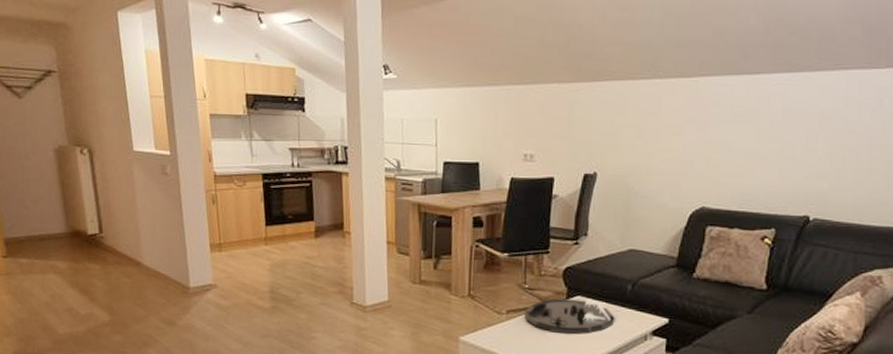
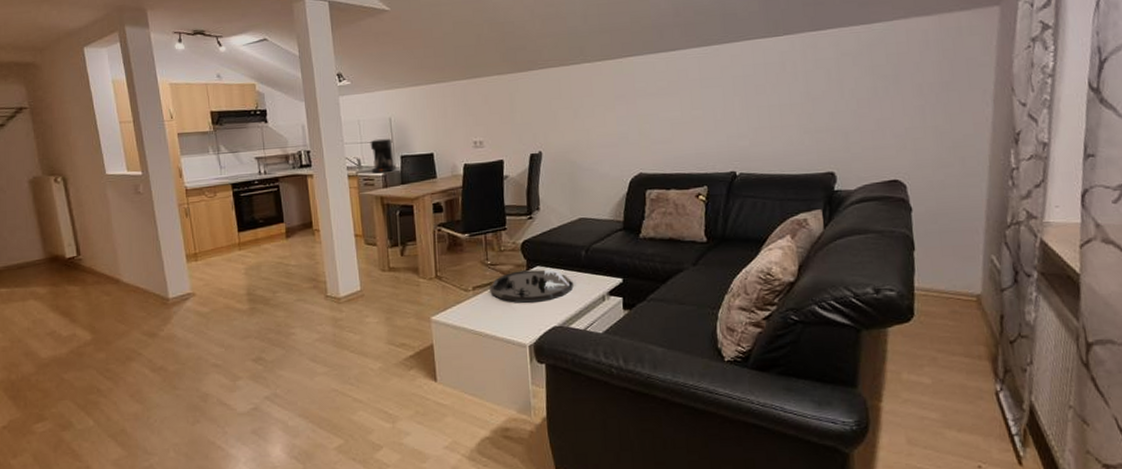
coffee maker: none [411,141,437,179] -> present [370,138,395,174]

